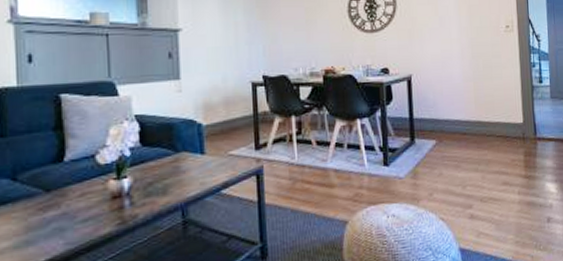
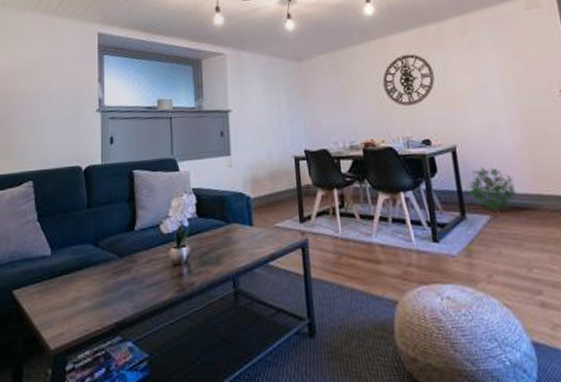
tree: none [418,96,460,137] -> present [466,167,517,211]

